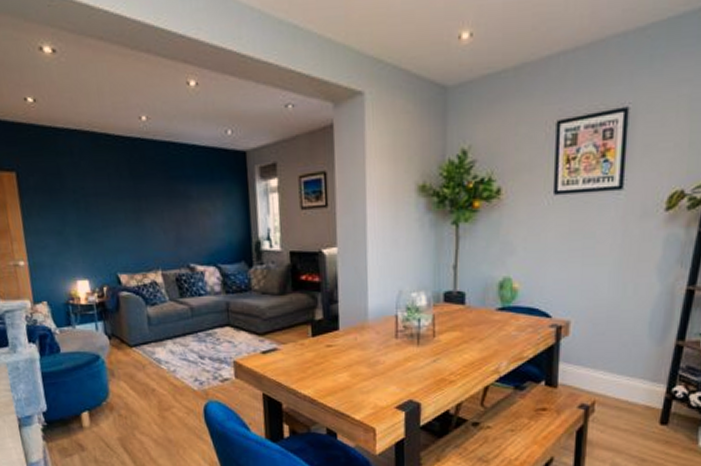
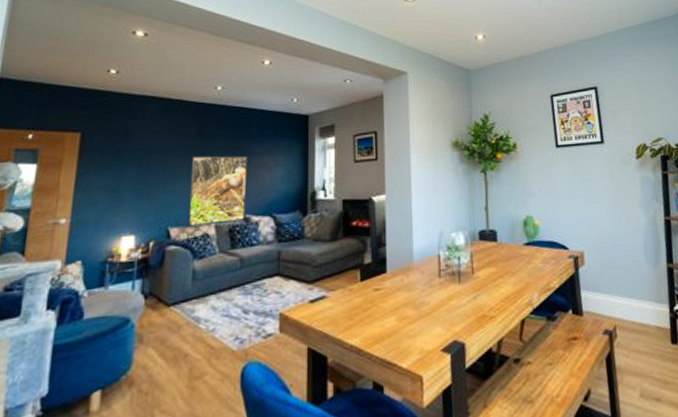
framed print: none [127,199,190,274] -> present [188,155,248,227]

